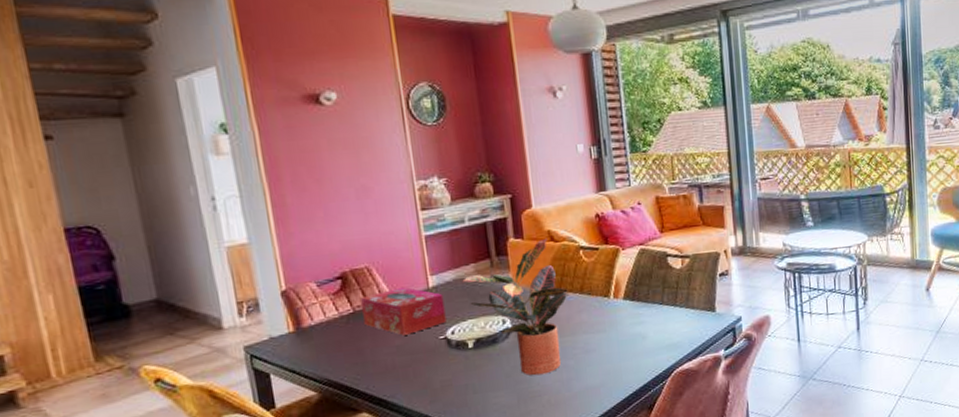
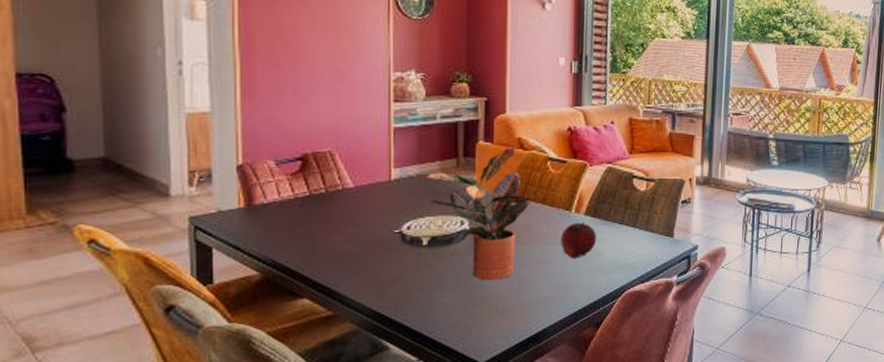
tissue box: present [361,286,447,336] -> none [319,175,404,225]
fruit: none [602,306,639,345] -> present [560,222,597,259]

